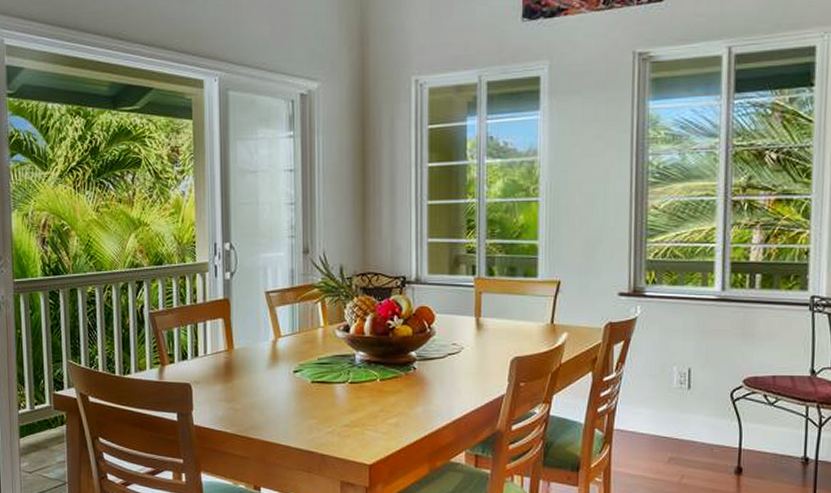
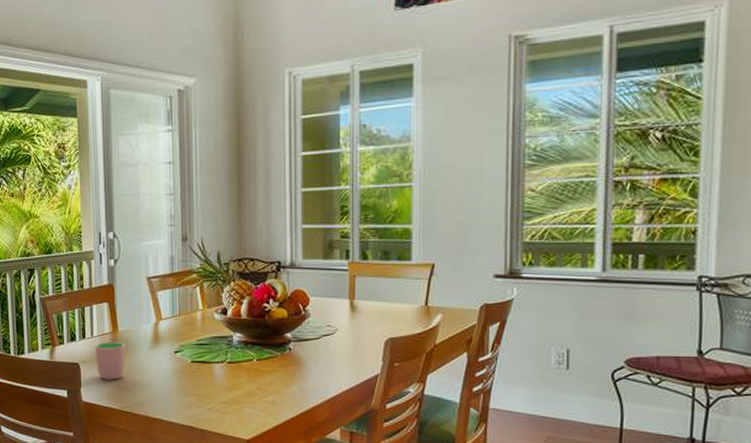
cup: none [208,361,241,402] -> present [94,342,126,380]

